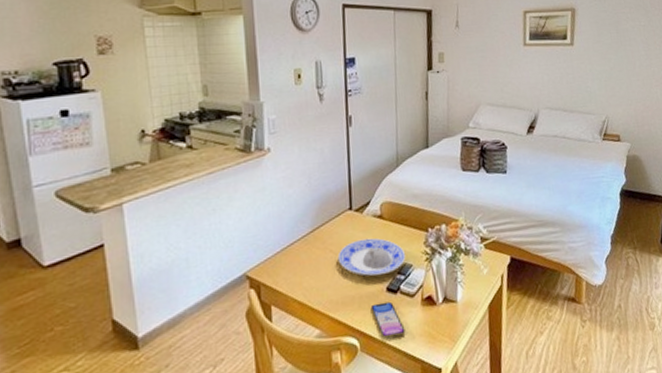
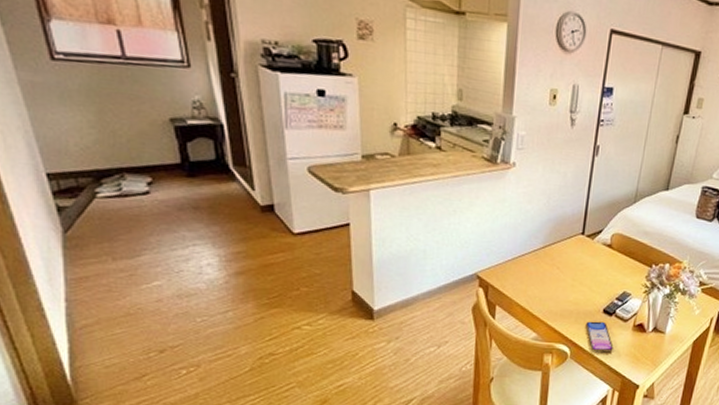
plate: present [337,238,406,276] -> none [563,262,627,298]

